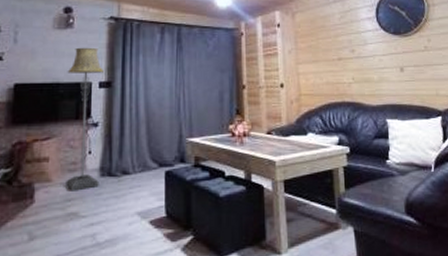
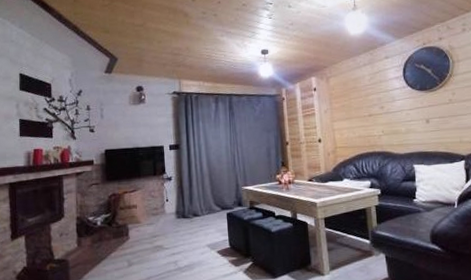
floor lamp: present [65,47,104,191] -> none [144,117,176,230]

